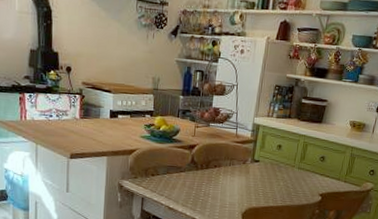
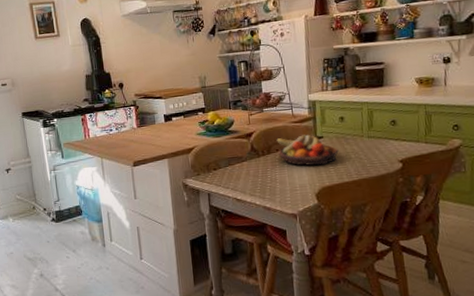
fruit bowl: none [216,155,271,188] -> present [276,134,339,166]

